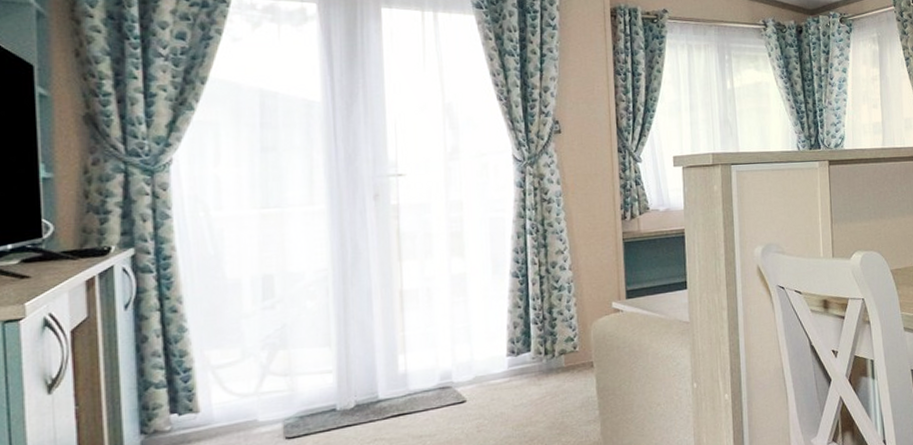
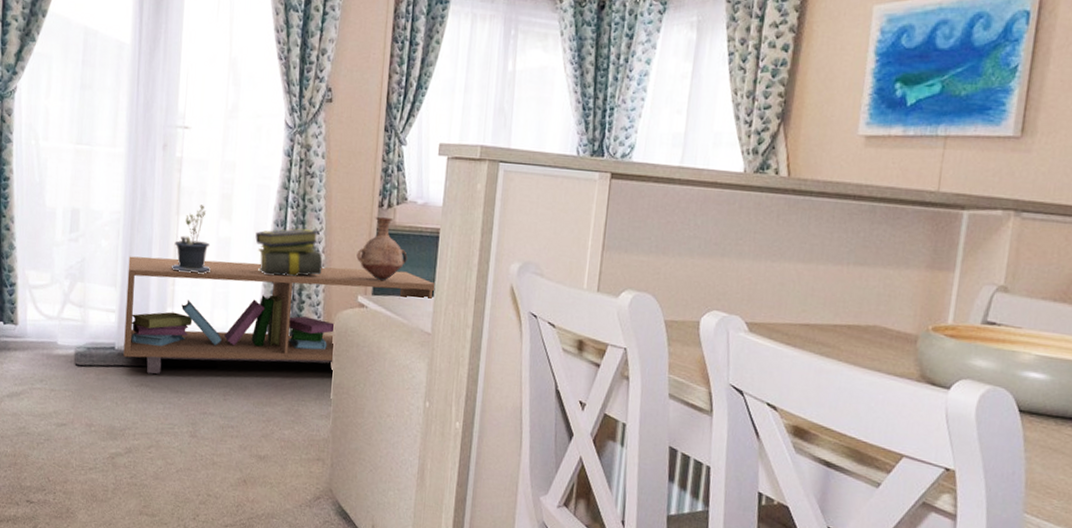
storage bench: none [343,272,689,427] -> present [123,256,437,374]
potted plant: none [398,246,447,317] -> present [171,205,211,275]
stack of books: none [494,251,571,302] -> present [255,228,323,277]
vase: none [605,227,657,285] -> present [356,216,408,281]

